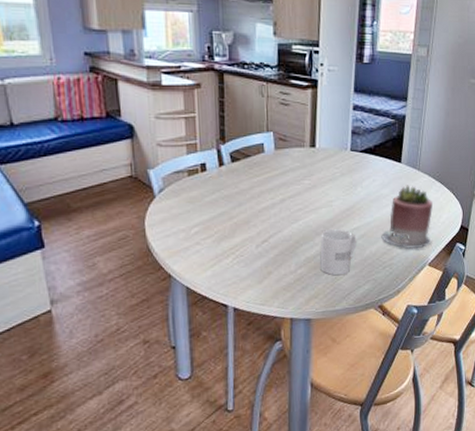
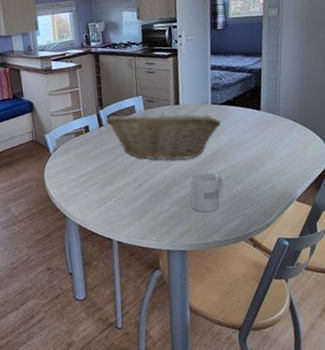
fruit basket: none [228,152,360,214] -> present [106,111,222,161]
succulent planter: present [381,185,433,250] -> none [246,129,298,187]

